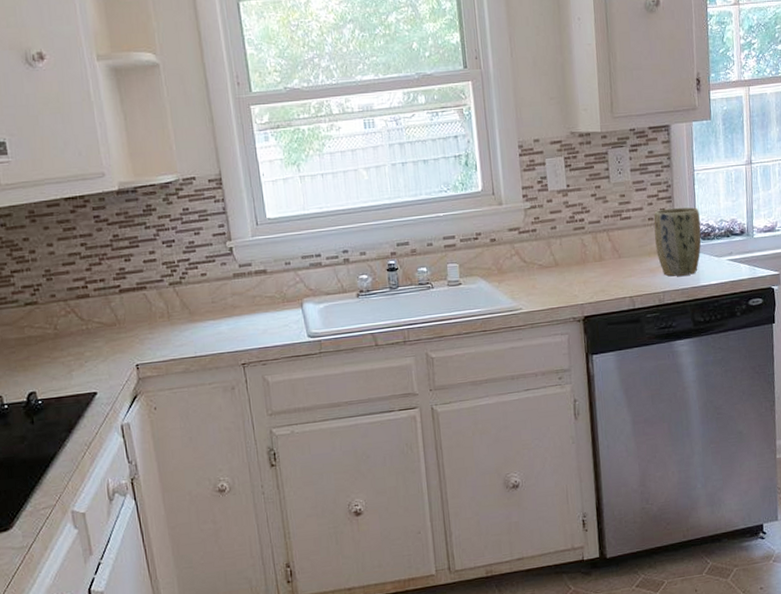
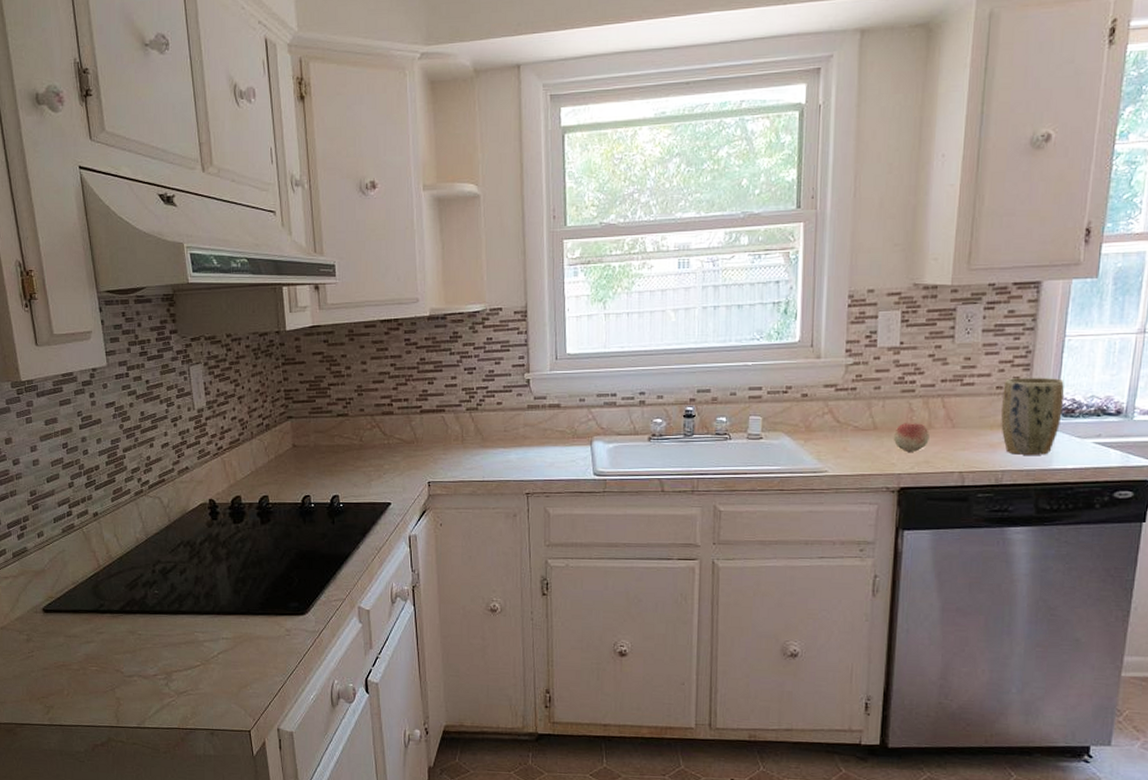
fruit: none [572,256,602,283] -> present [893,423,929,452]

